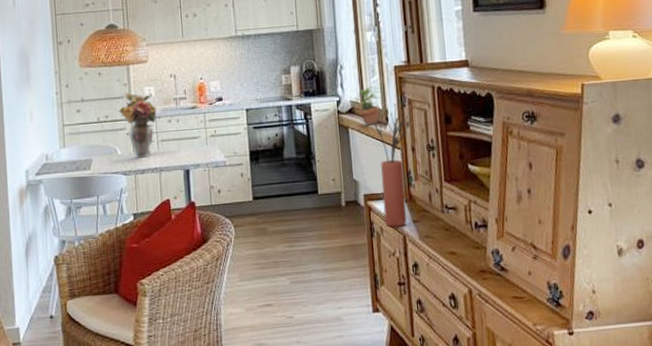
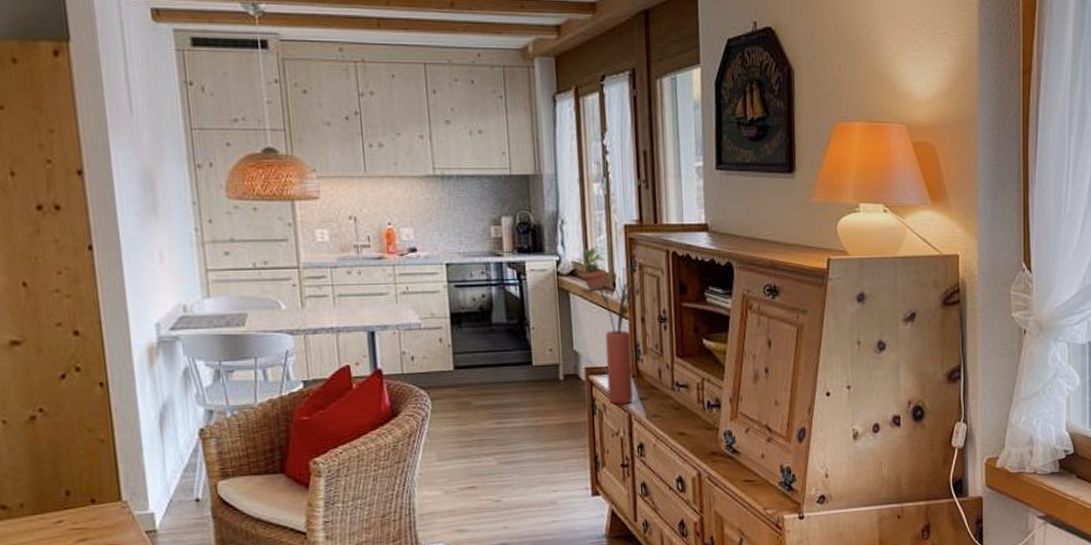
flower arrangement: present [118,92,157,158] -> none [281,233,333,315]

